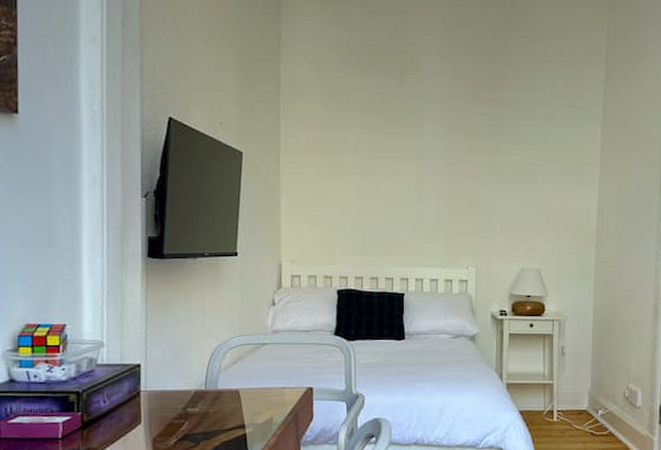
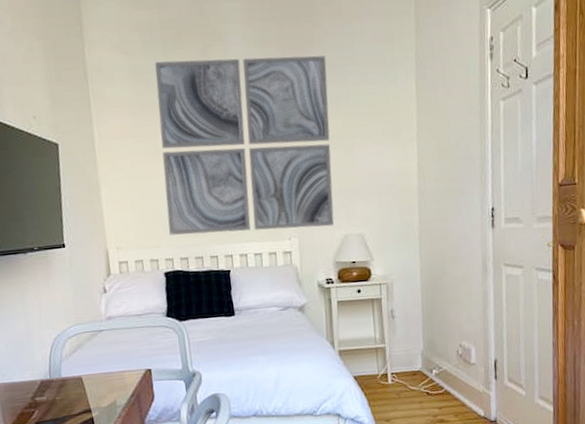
wall art: none [346,82,517,259] -> present [155,55,334,235]

